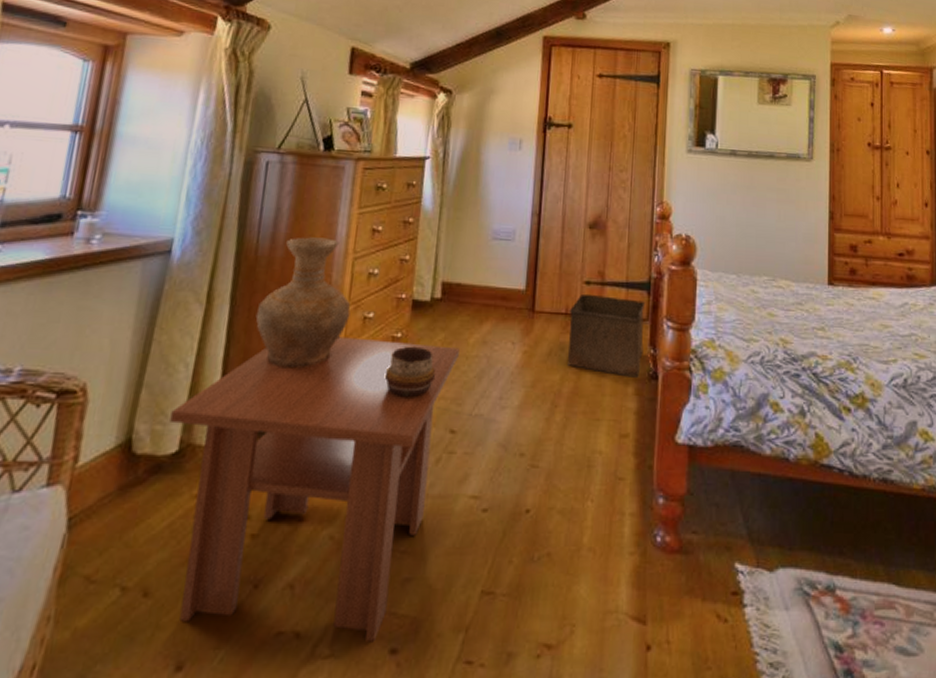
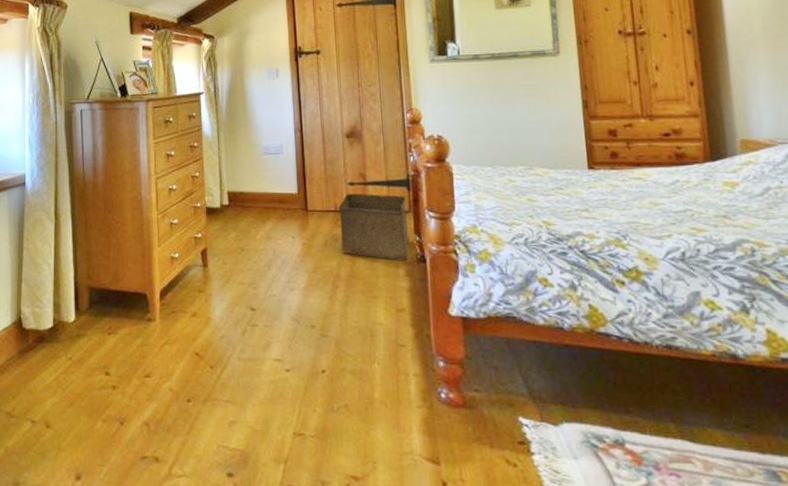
coffee table: present [170,337,459,643] -> none [44,239,249,468]
vase: present [255,237,351,369] -> none [91,164,160,265]
decorative bowl: present [384,346,436,397] -> none [192,243,233,283]

